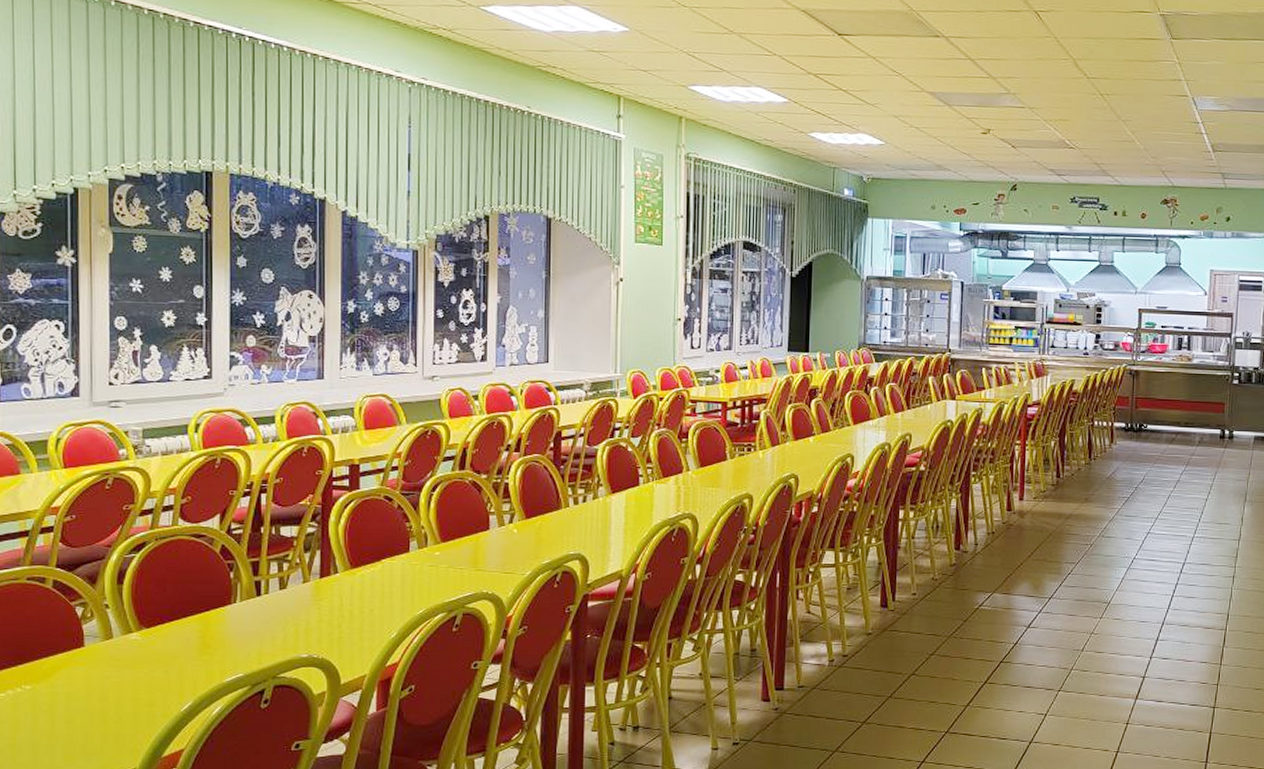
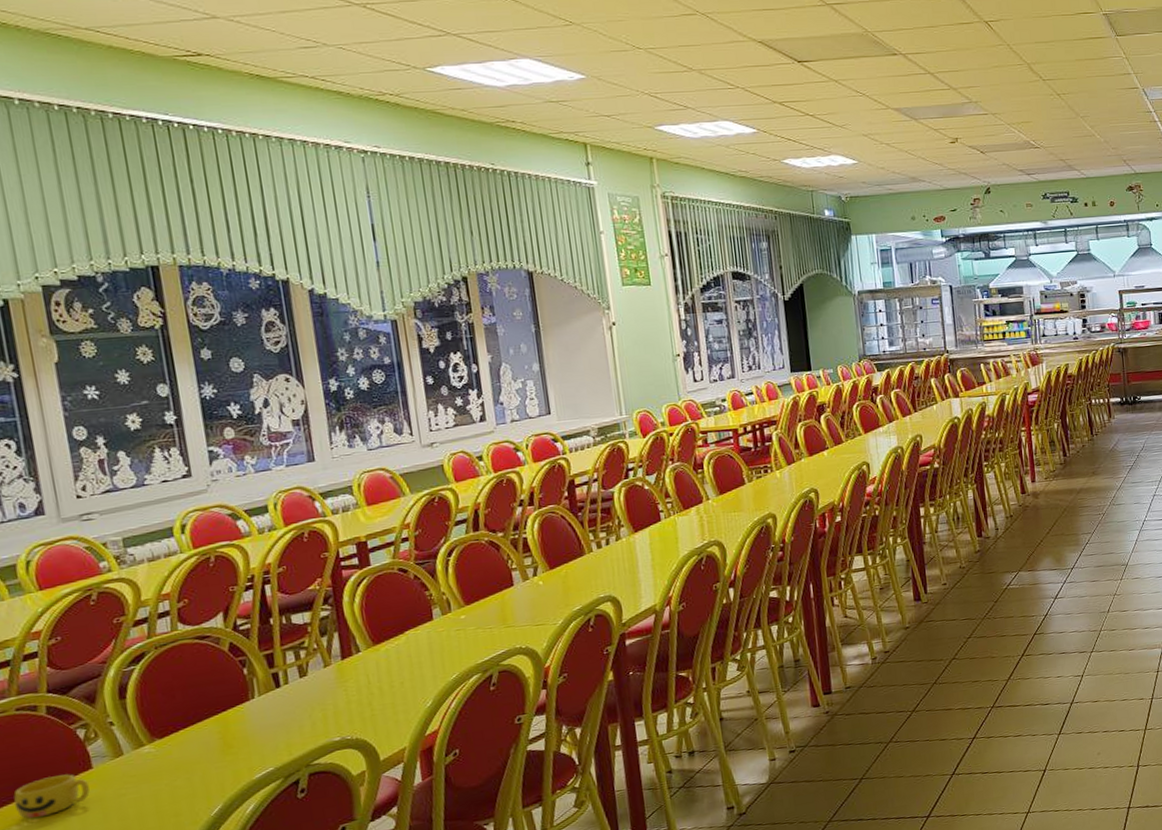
cup: none [13,648,78,686] -> present [13,774,90,819]

